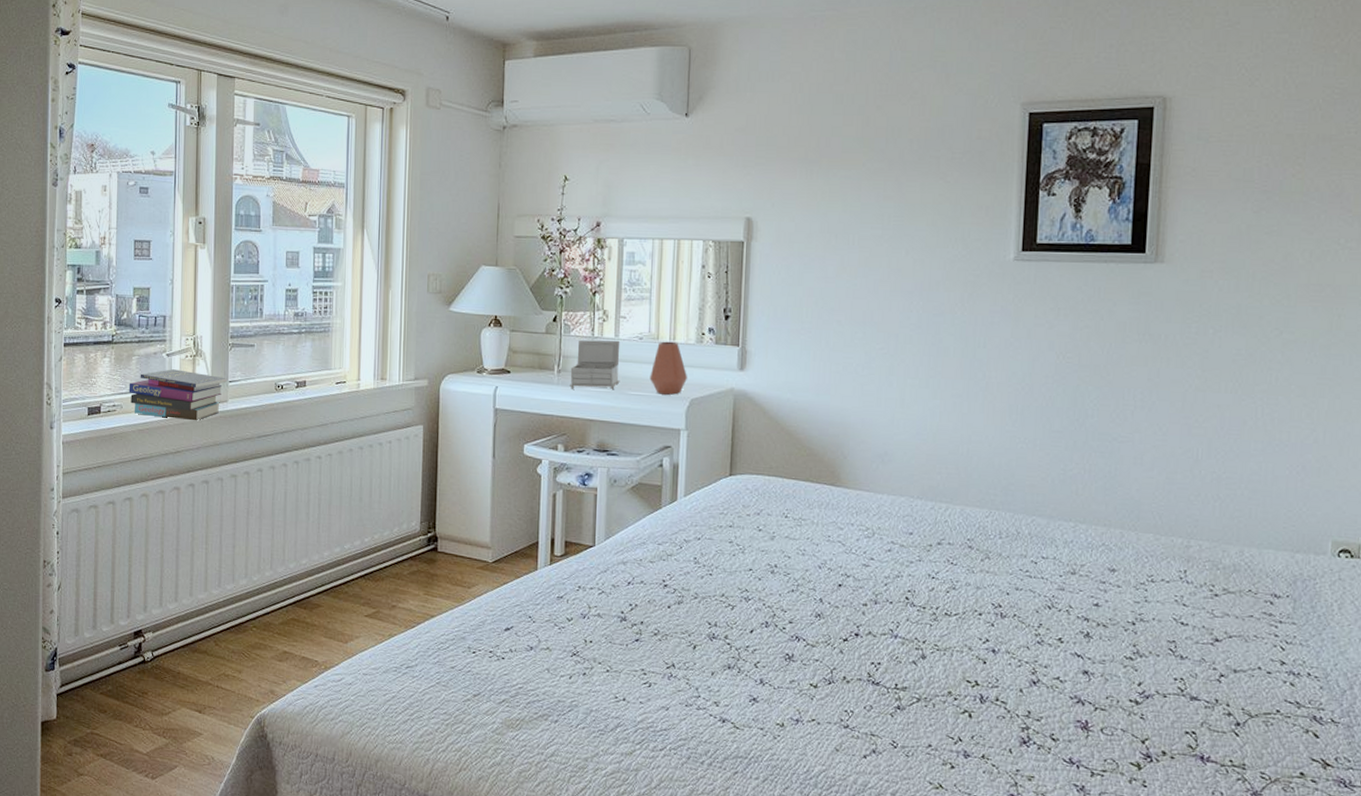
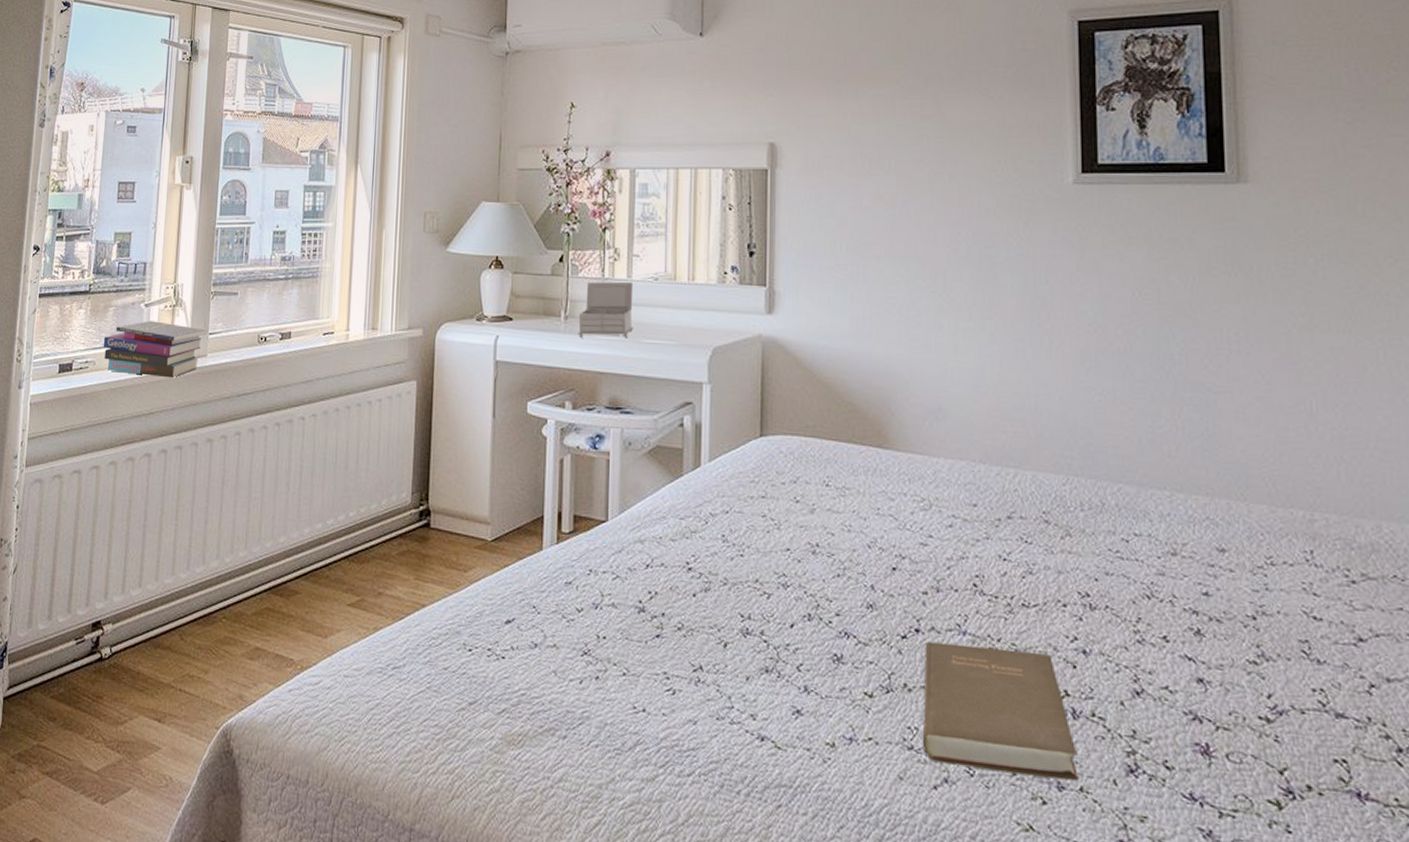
vase: present [650,341,688,395] -> none [667,282,710,343]
book: none [856,643,982,751] -> present [922,641,1080,782]

